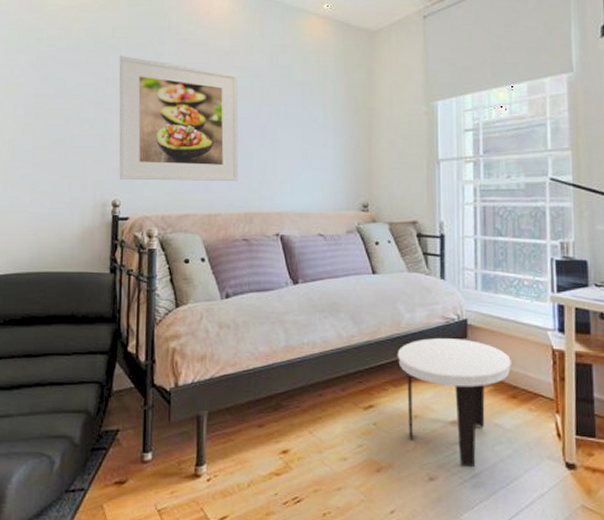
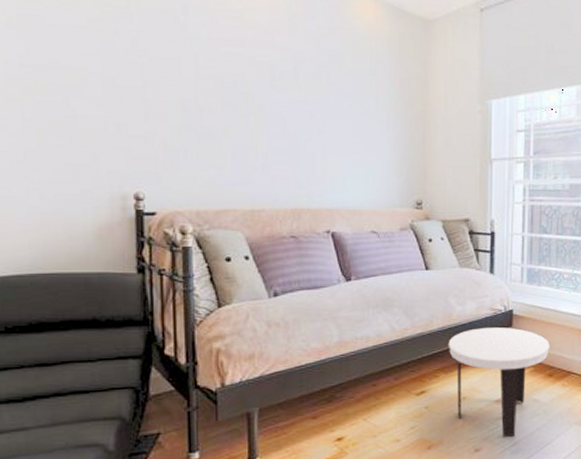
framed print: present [119,56,239,182] -> none [131,23,284,176]

